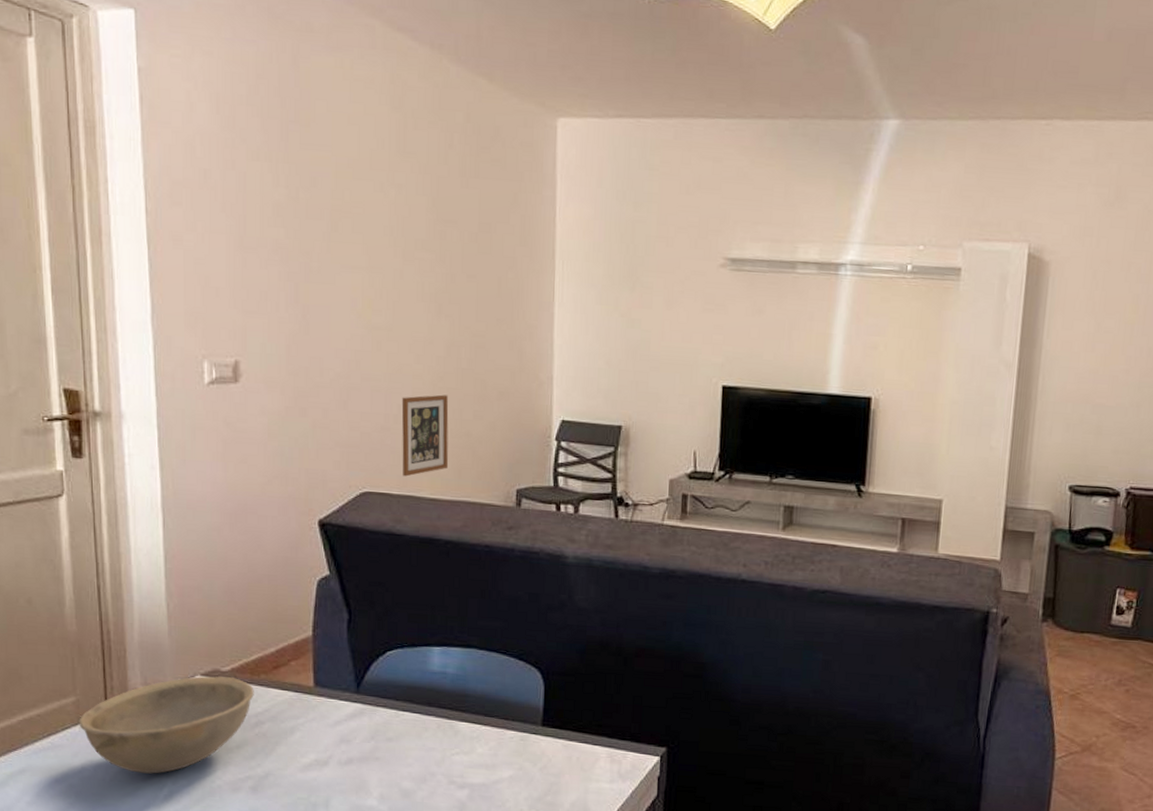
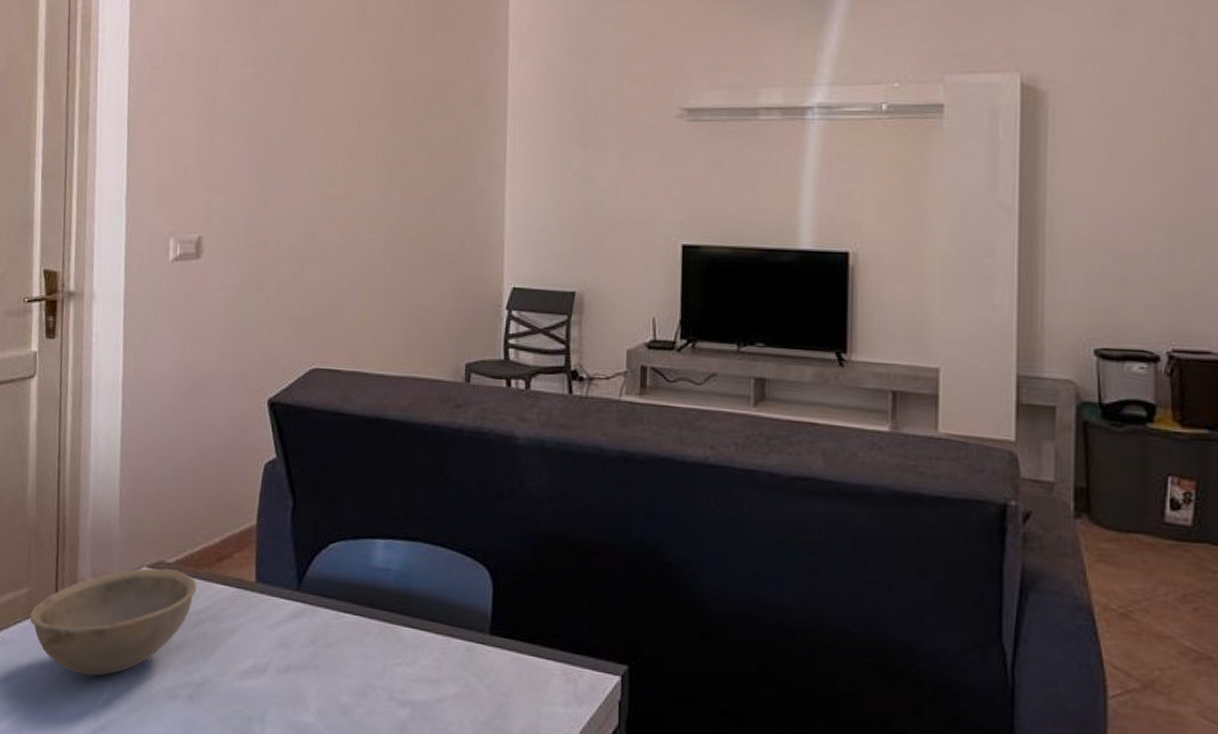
picture frame: present [401,394,449,477] -> none [351,264,399,352]

